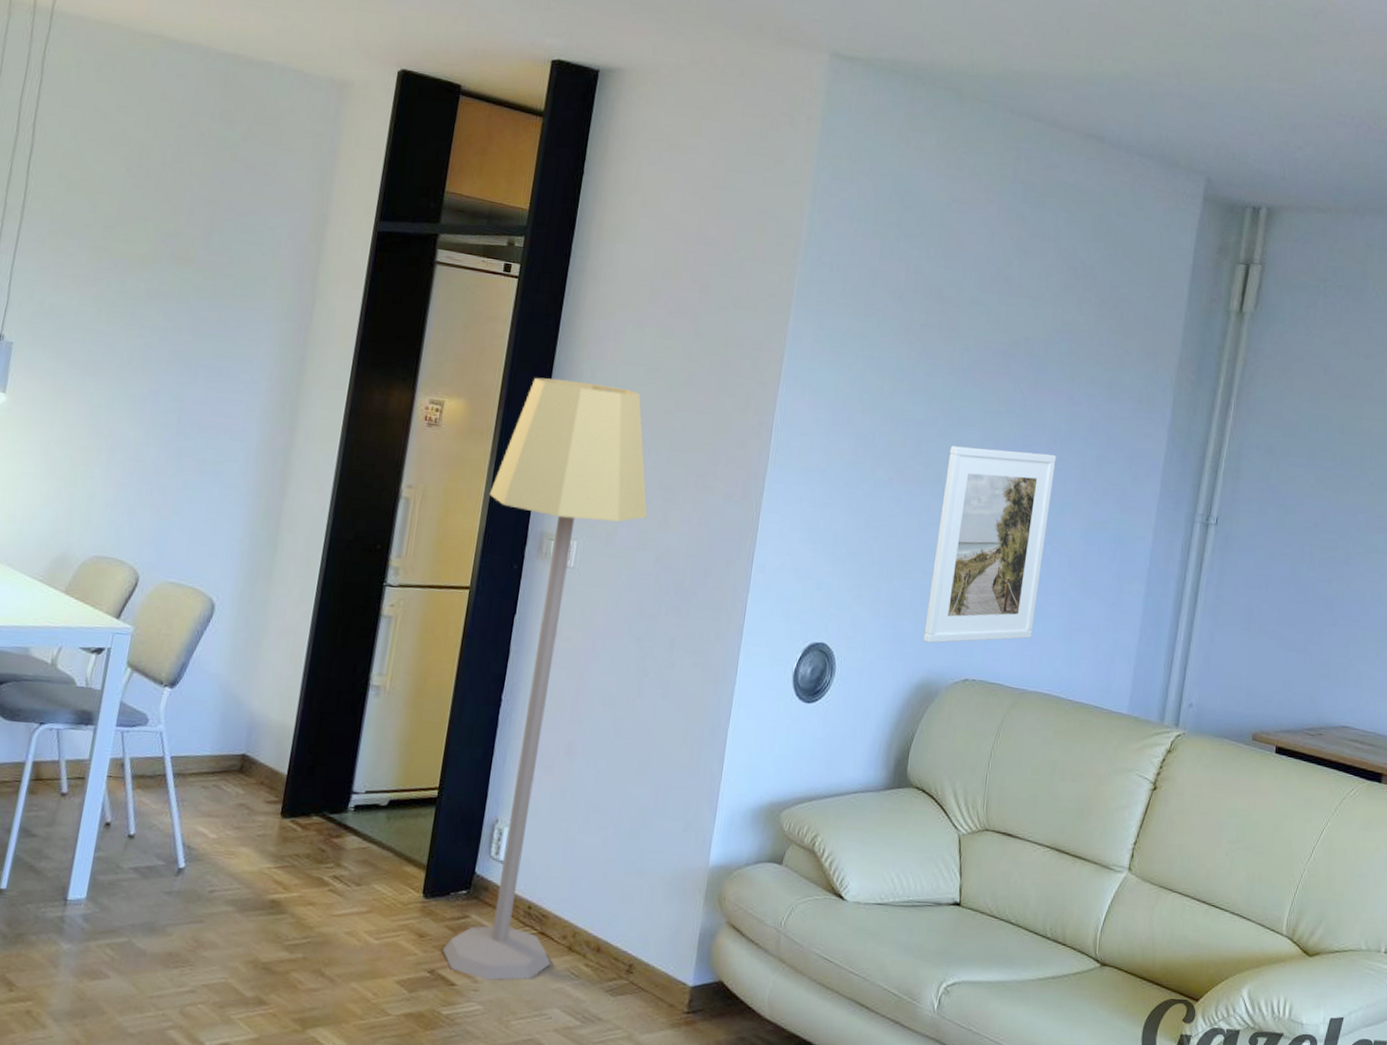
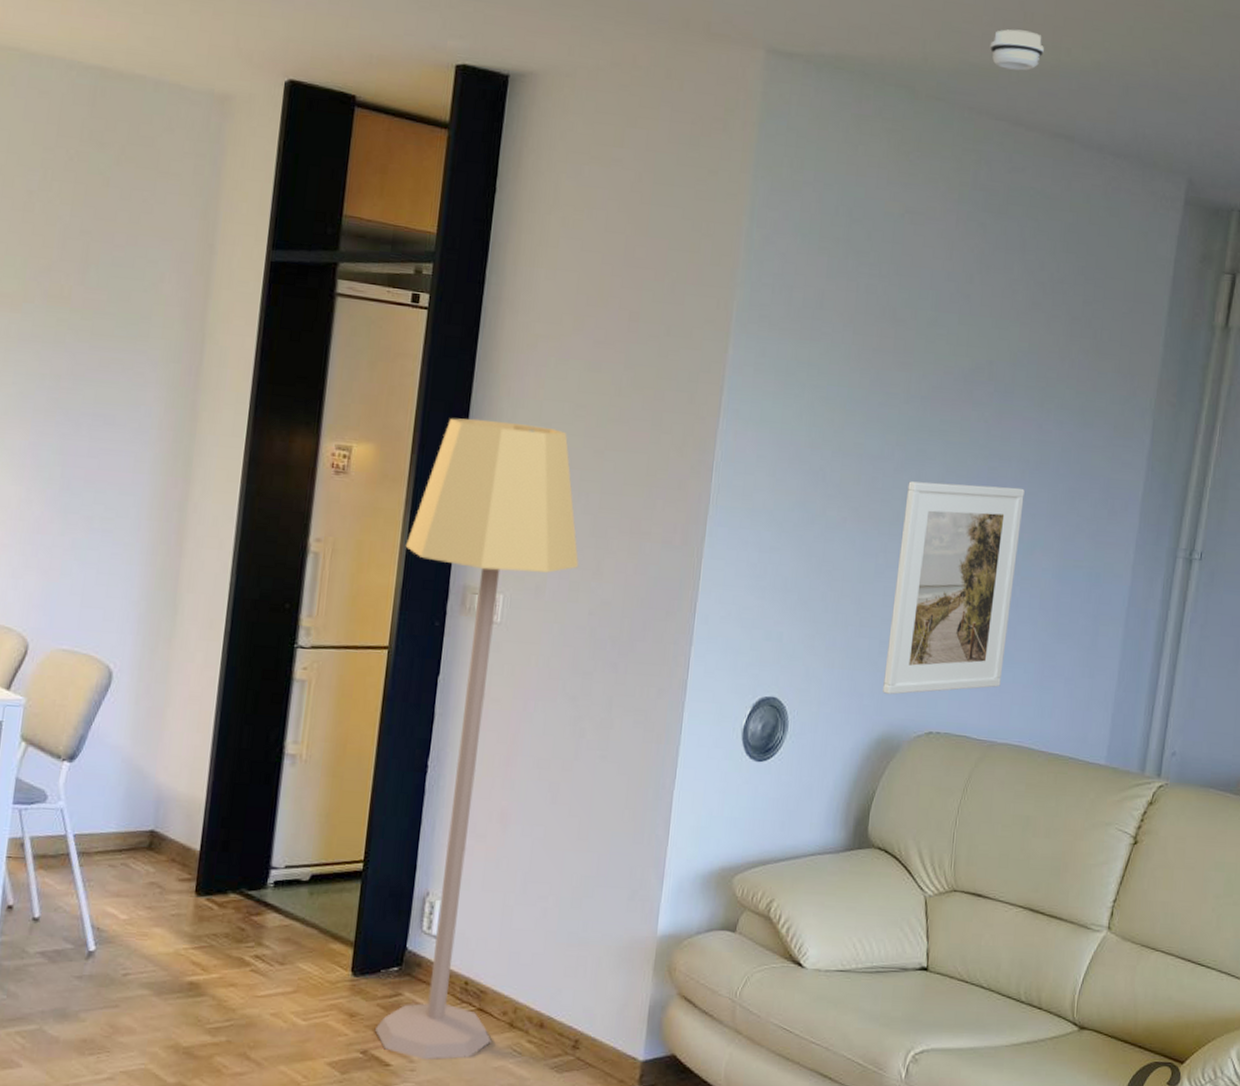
smoke detector: none [1030,41,1078,78] -> present [989,29,1044,71]

